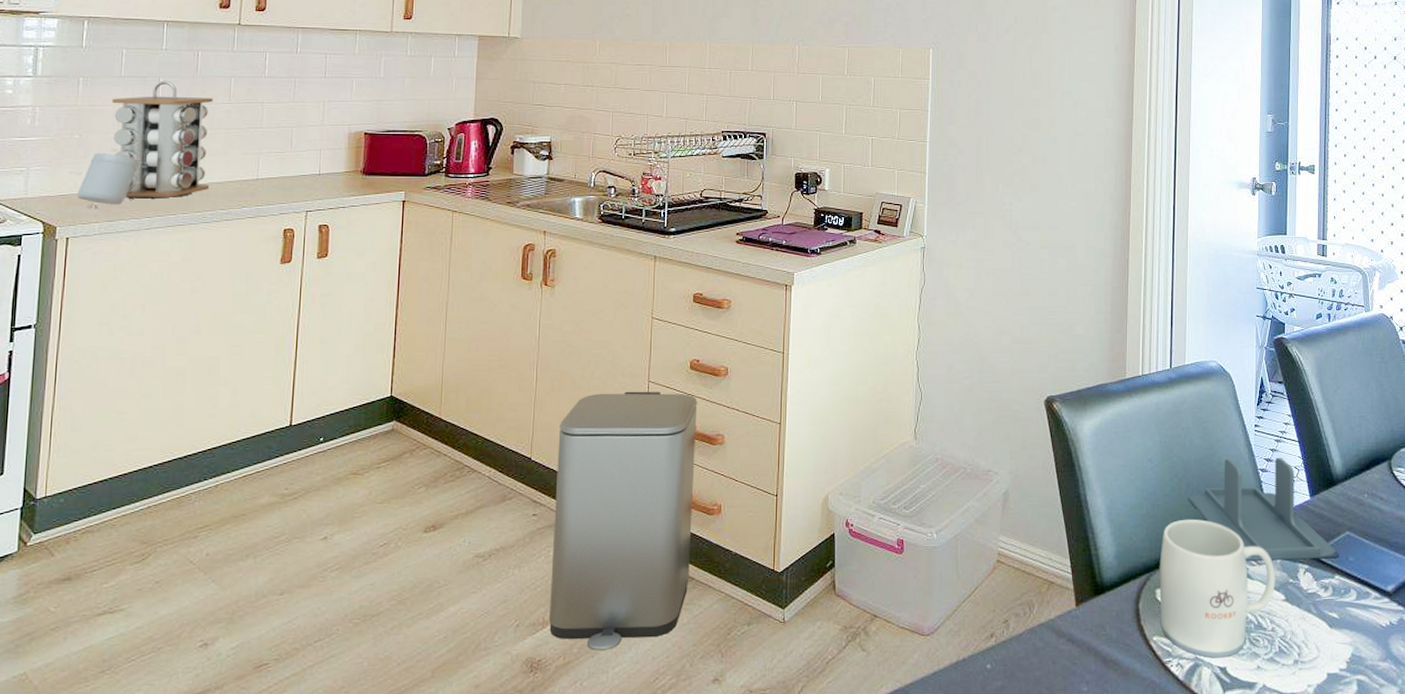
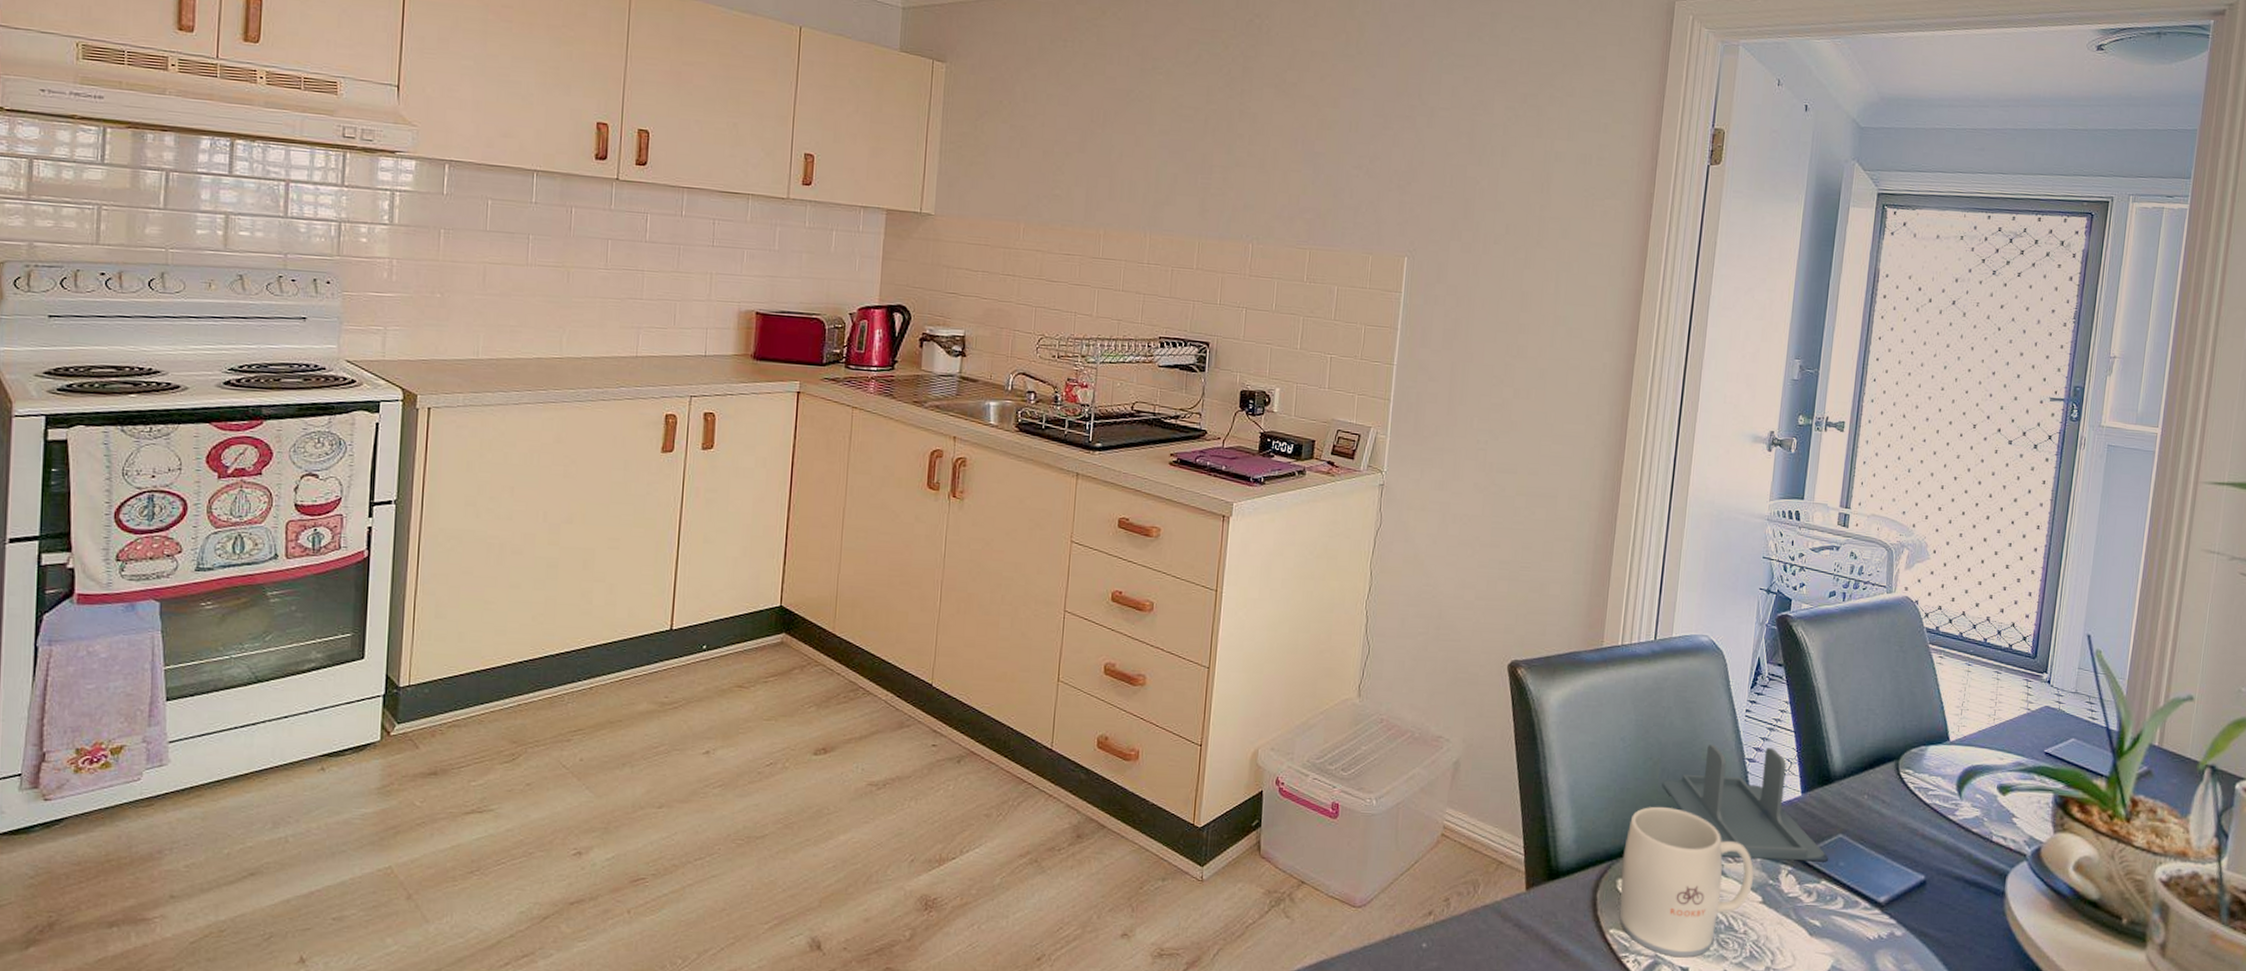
canister: present [68,148,149,208] -> none [429,311,517,377]
spice rack: present [112,80,213,199] -> none [476,238,588,371]
pedal bin: present [549,391,698,651] -> none [946,620,1118,894]

